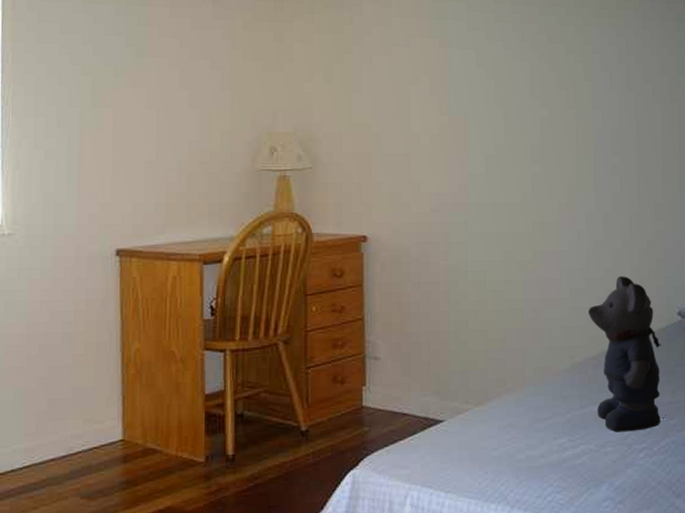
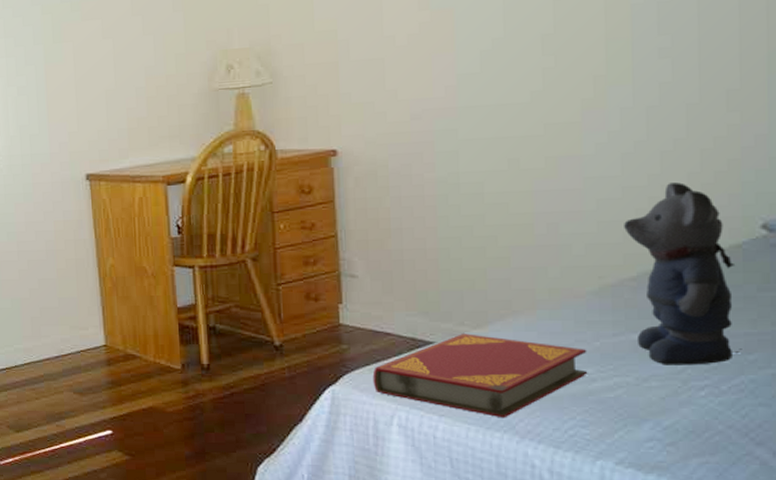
hardback book: none [390,411,562,490] -> present [372,334,588,418]

